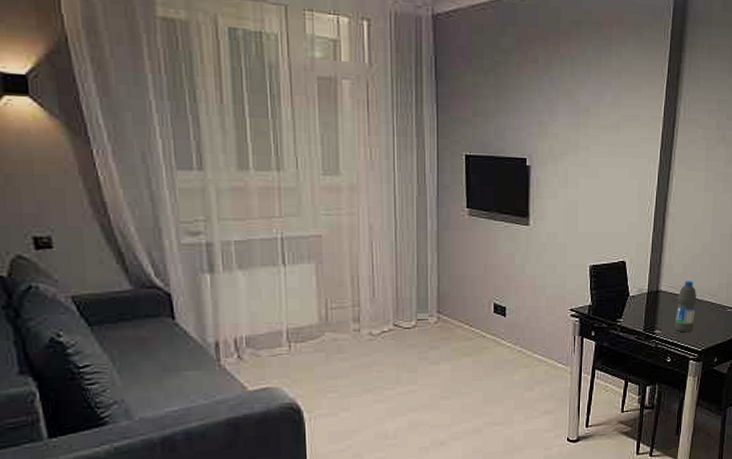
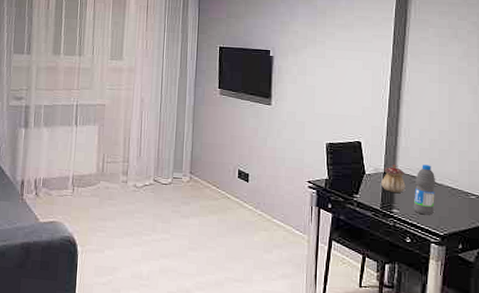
teapot: none [645,282,668,313] -> present [381,164,406,193]

